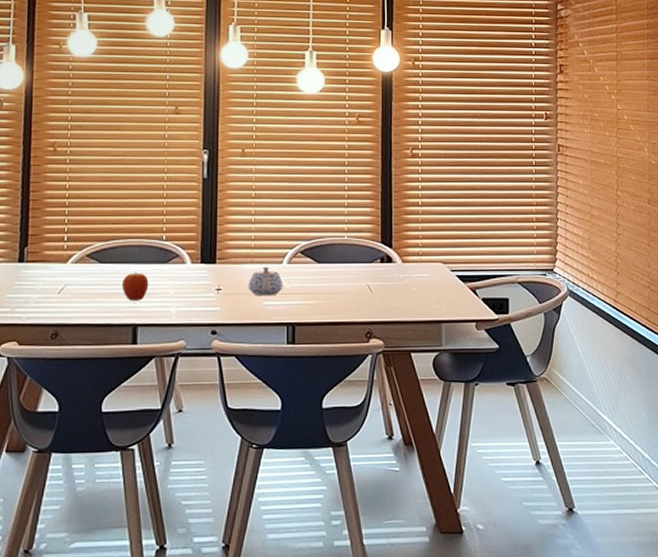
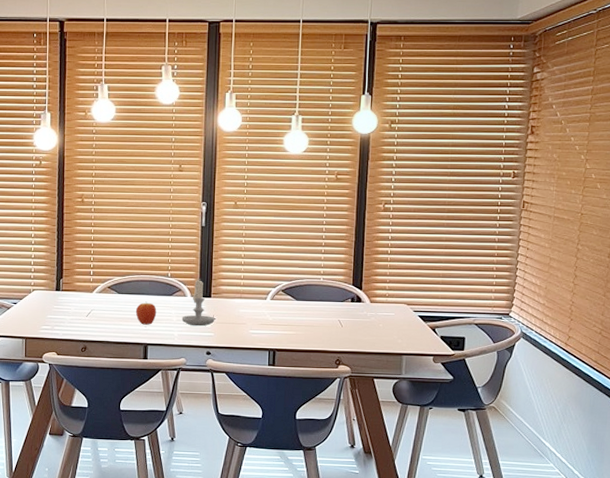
candle: none [180,241,221,300] -> present [181,279,215,327]
teapot: present [248,267,283,296] -> none [237,302,267,326]

